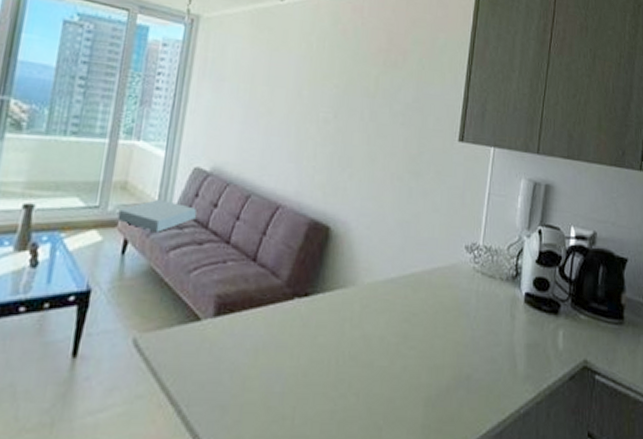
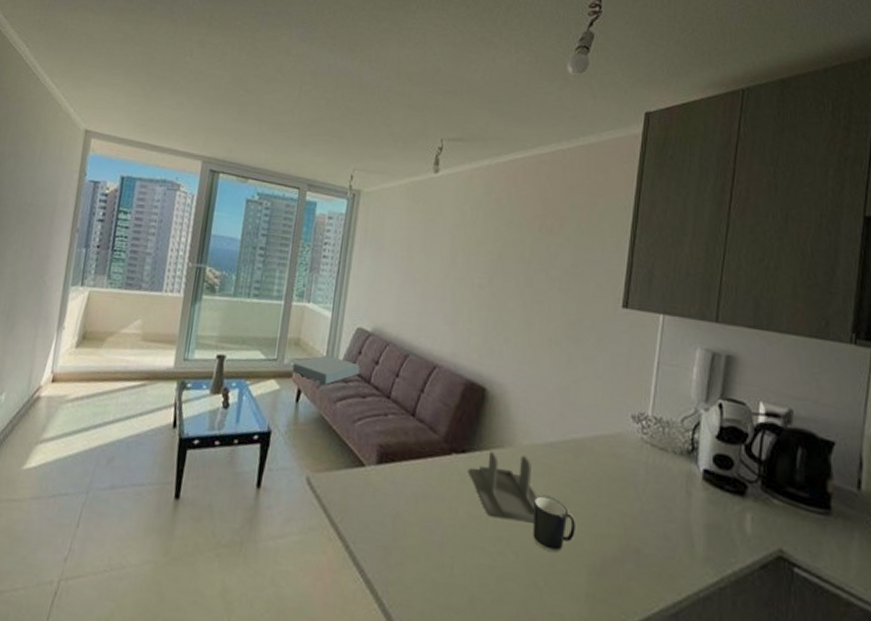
napkin holder: none [311,293,377,362] -> present [468,452,536,523]
mug: none [373,333,413,388] -> present [532,495,575,552]

